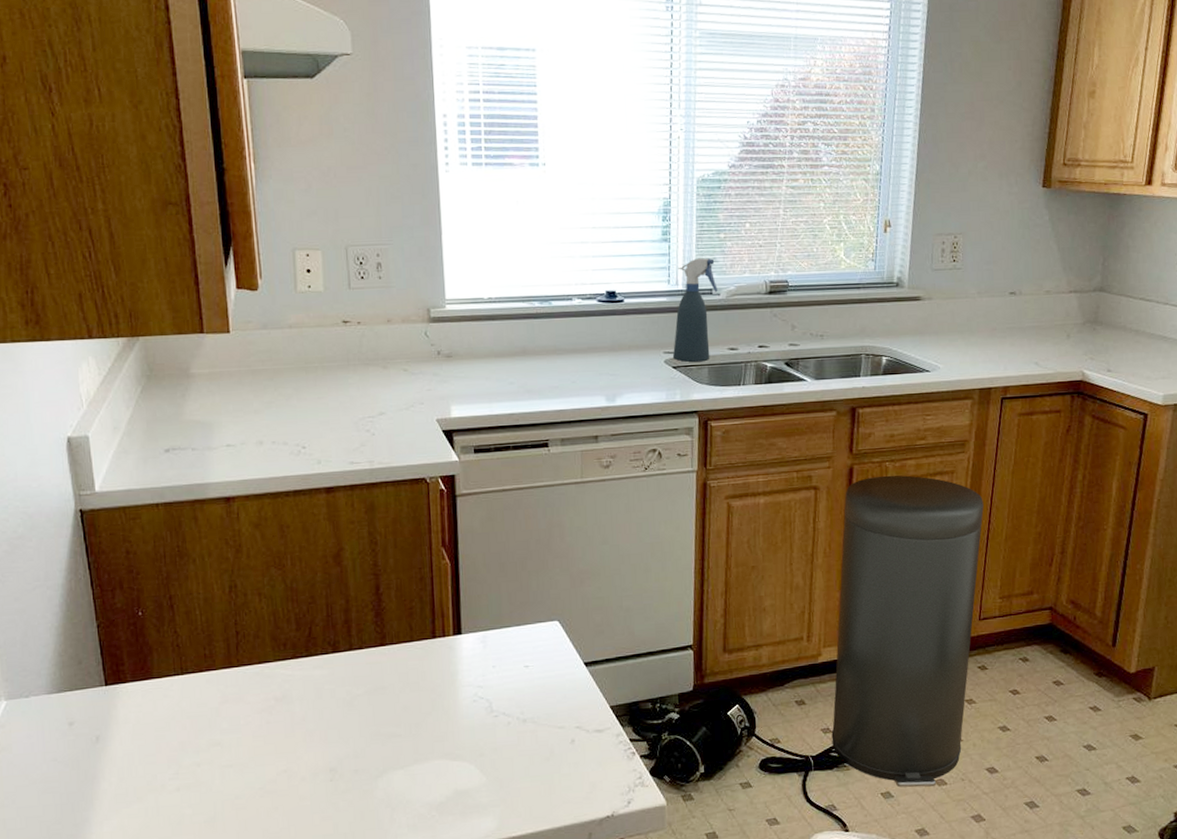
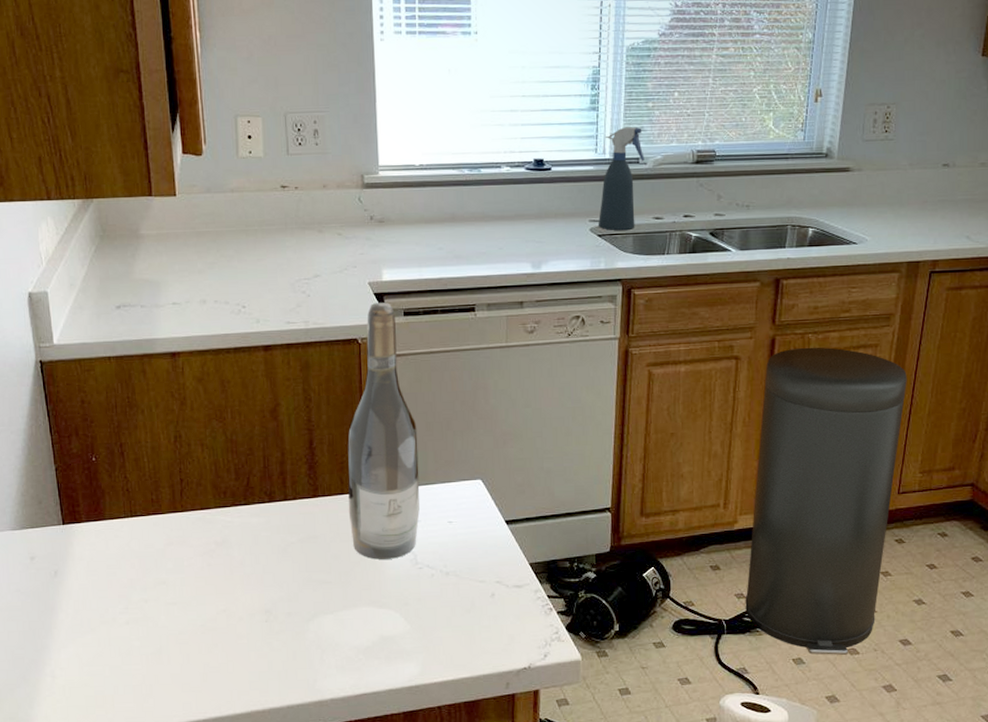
wine bottle: none [417,440,494,709] -> present [348,303,420,560]

